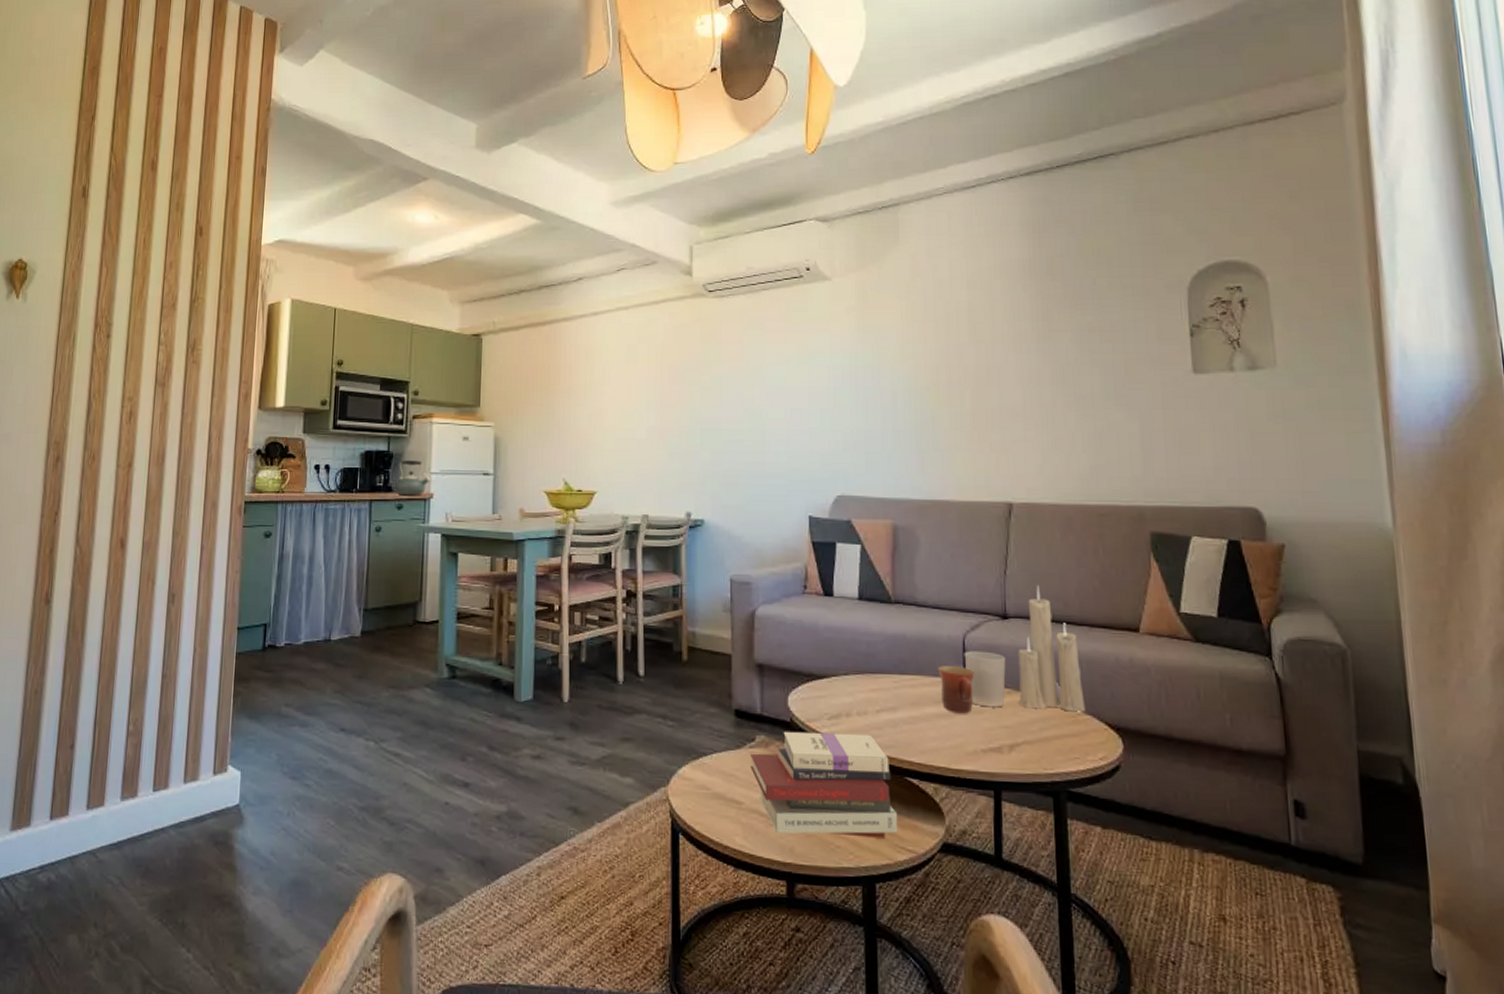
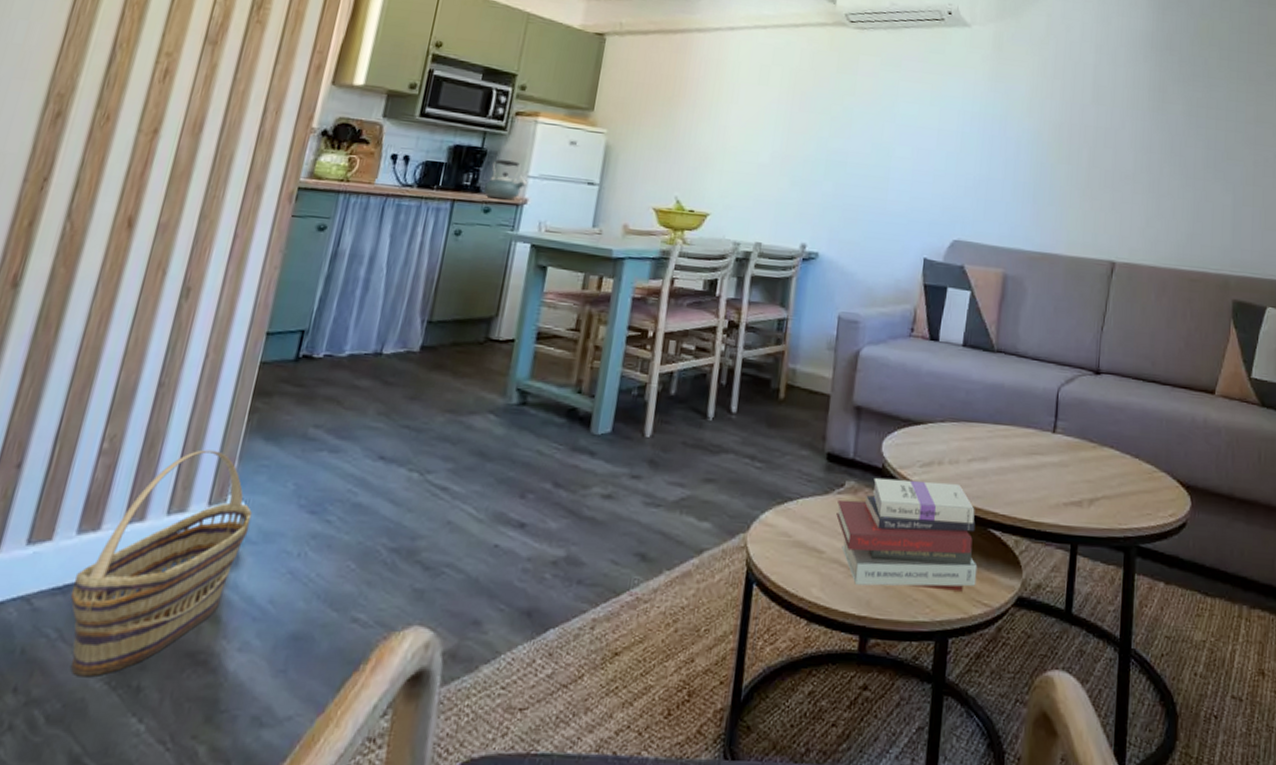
basket: none [124,728,248,915] -> present [70,449,253,678]
mug: present [938,666,975,714] -> none [1031,417,1065,467]
candle holder: present [964,651,1007,708] -> none [1056,404,1095,462]
candle: present [1018,585,1085,712] -> none [1102,344,1161,469]

